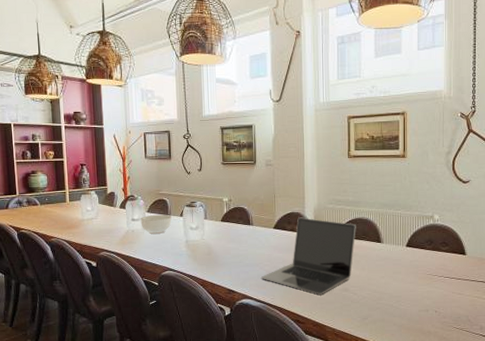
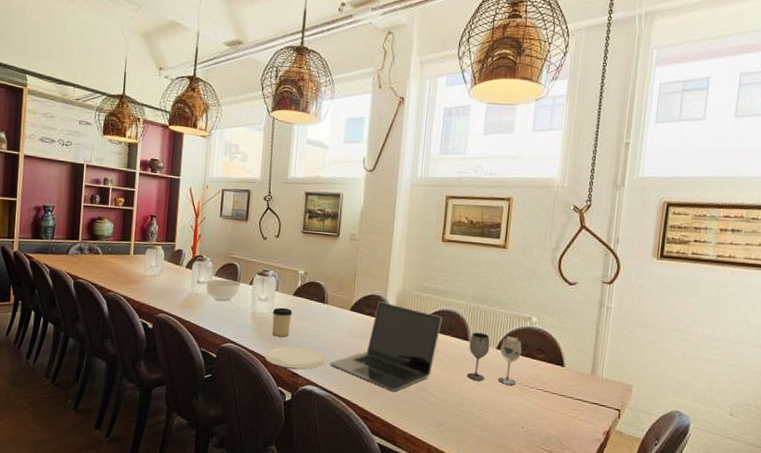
plate: none [202,266,257,287] -> present [264,346,326,370]
cup: none [204,233,222,260] -> present [272,307,292,337]
wineglass: none [382,234,428,277] -> present [466,332,522,385]

